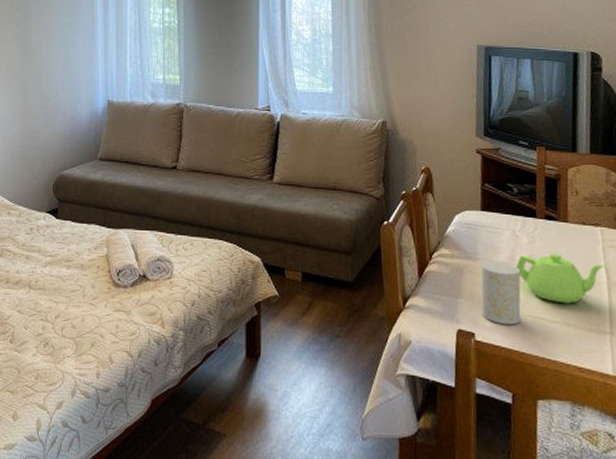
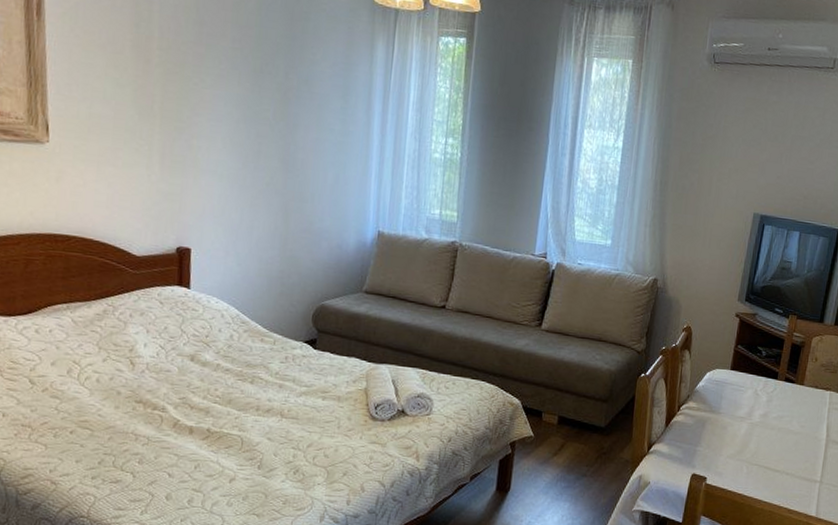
cup: present [481,262,521,325] -> none [715,416,756,472]
teapot: present [516,253,605,304] -> none [752,411,827,456]

